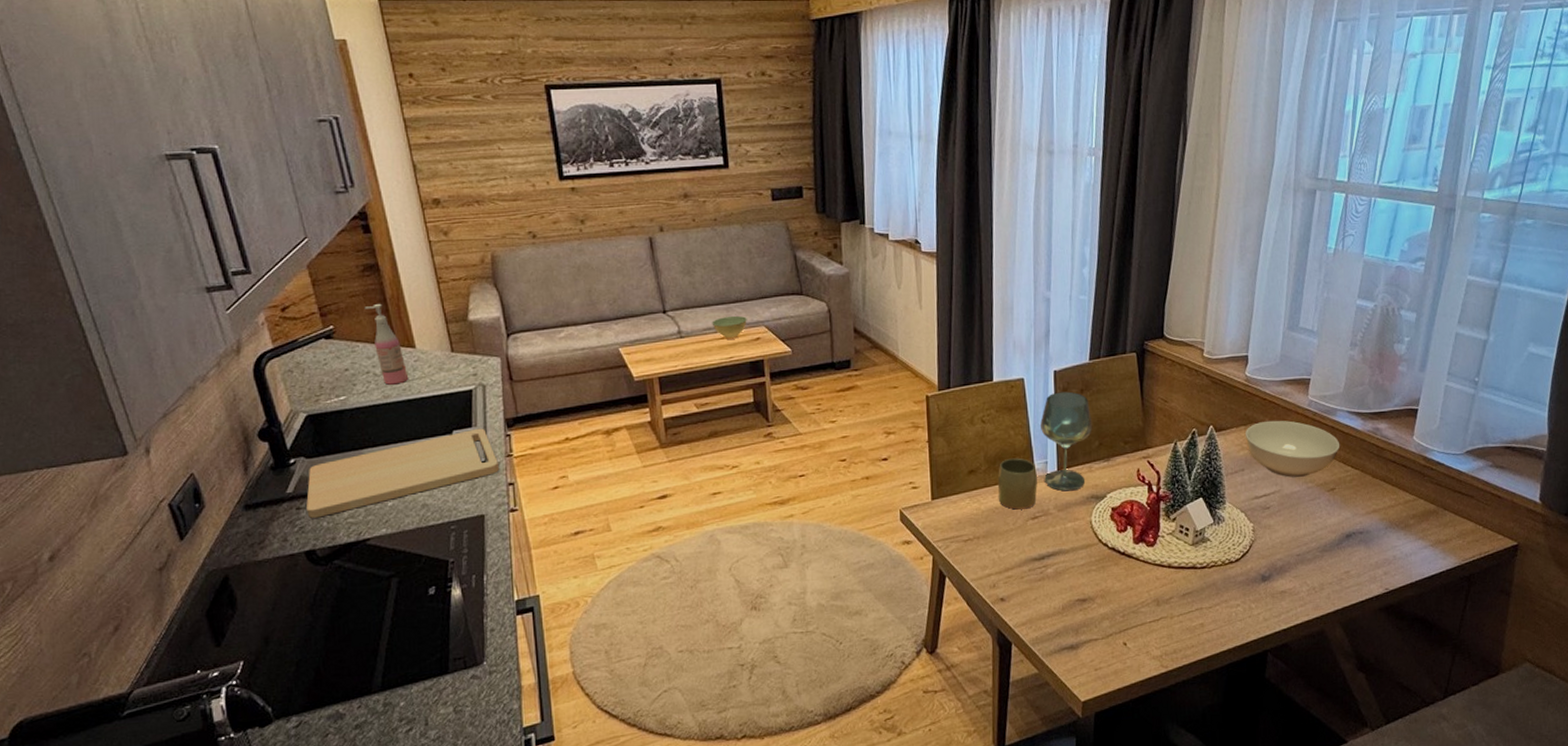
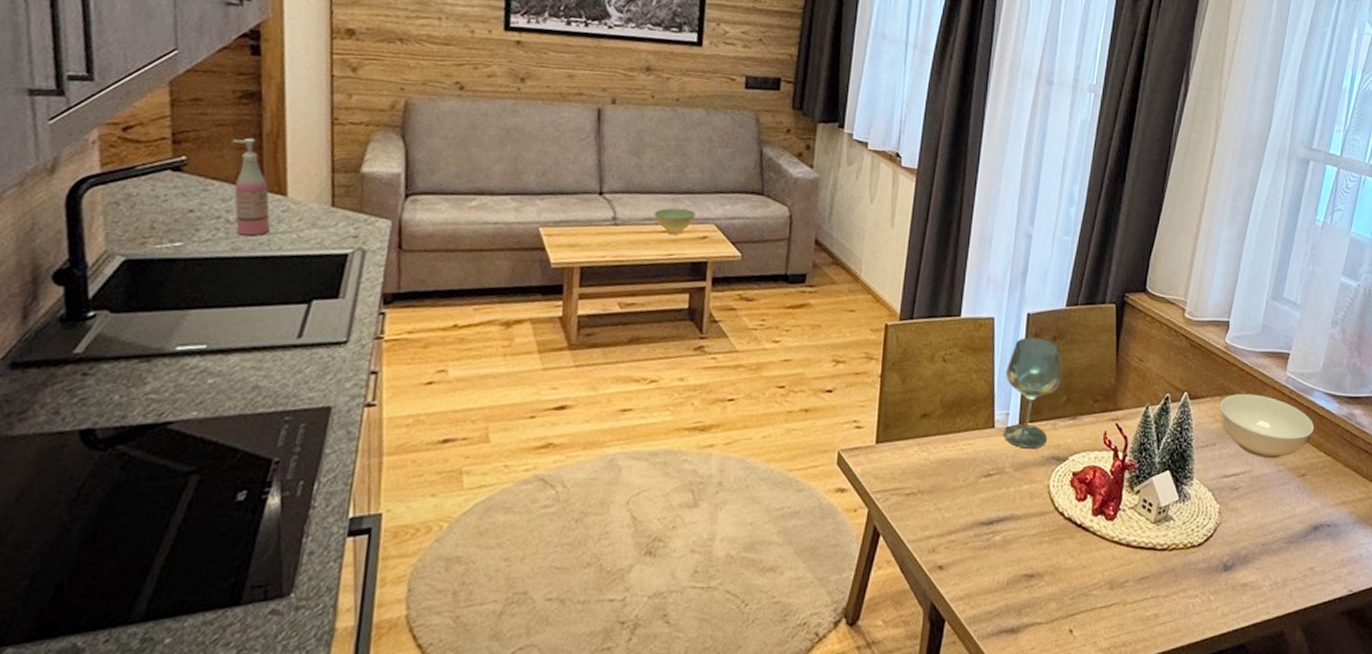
cutting board: present [306,428,500,518] -> none [95,300,364,389]
mug: present [997,458,1038,510] -> none [951,405,996,464]

